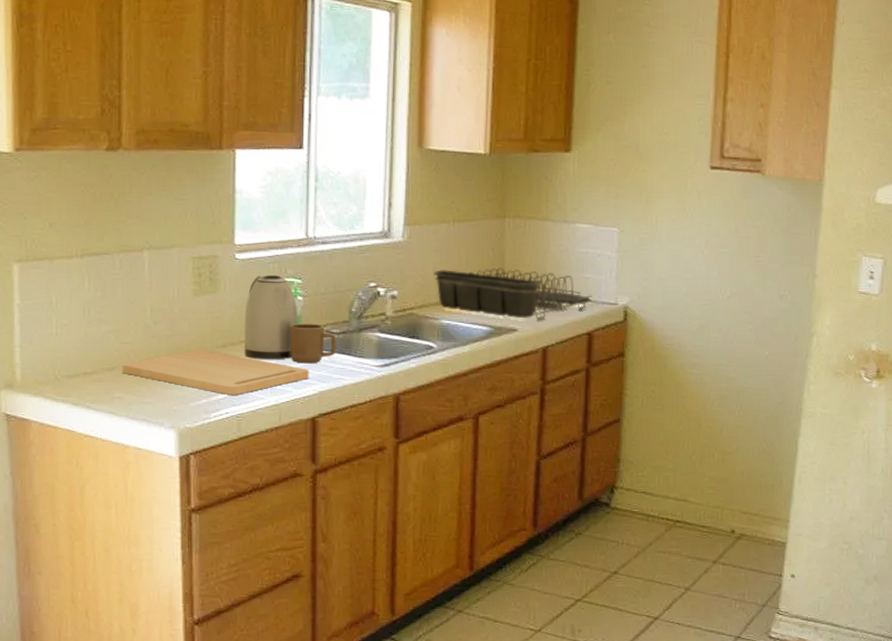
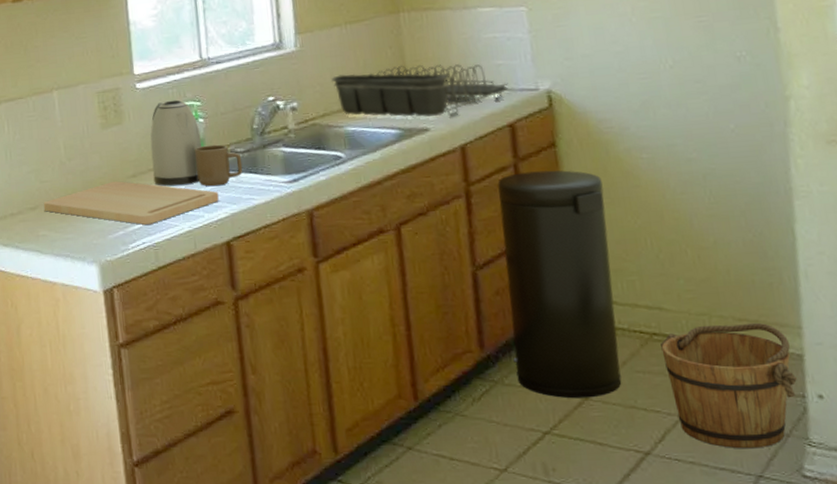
pedal bin: none [560,376,657,572] -> present [497,170,622,399]
bucket: none [681,516,778,616] -> present [661,322,797,449]

